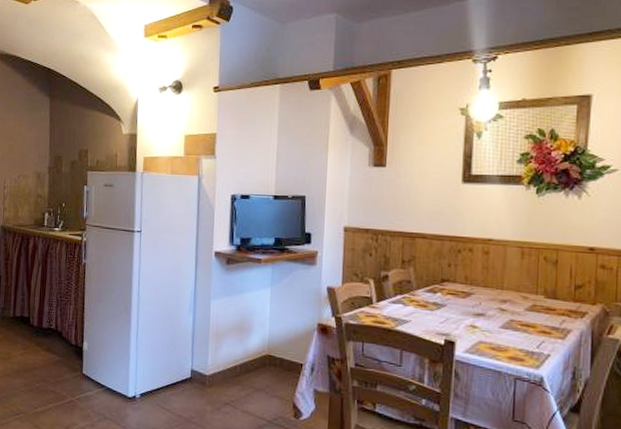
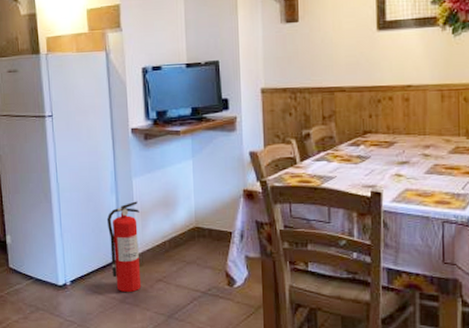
fire extinguisher: none [181,322,214,412] -> present [106,201,142,292]

